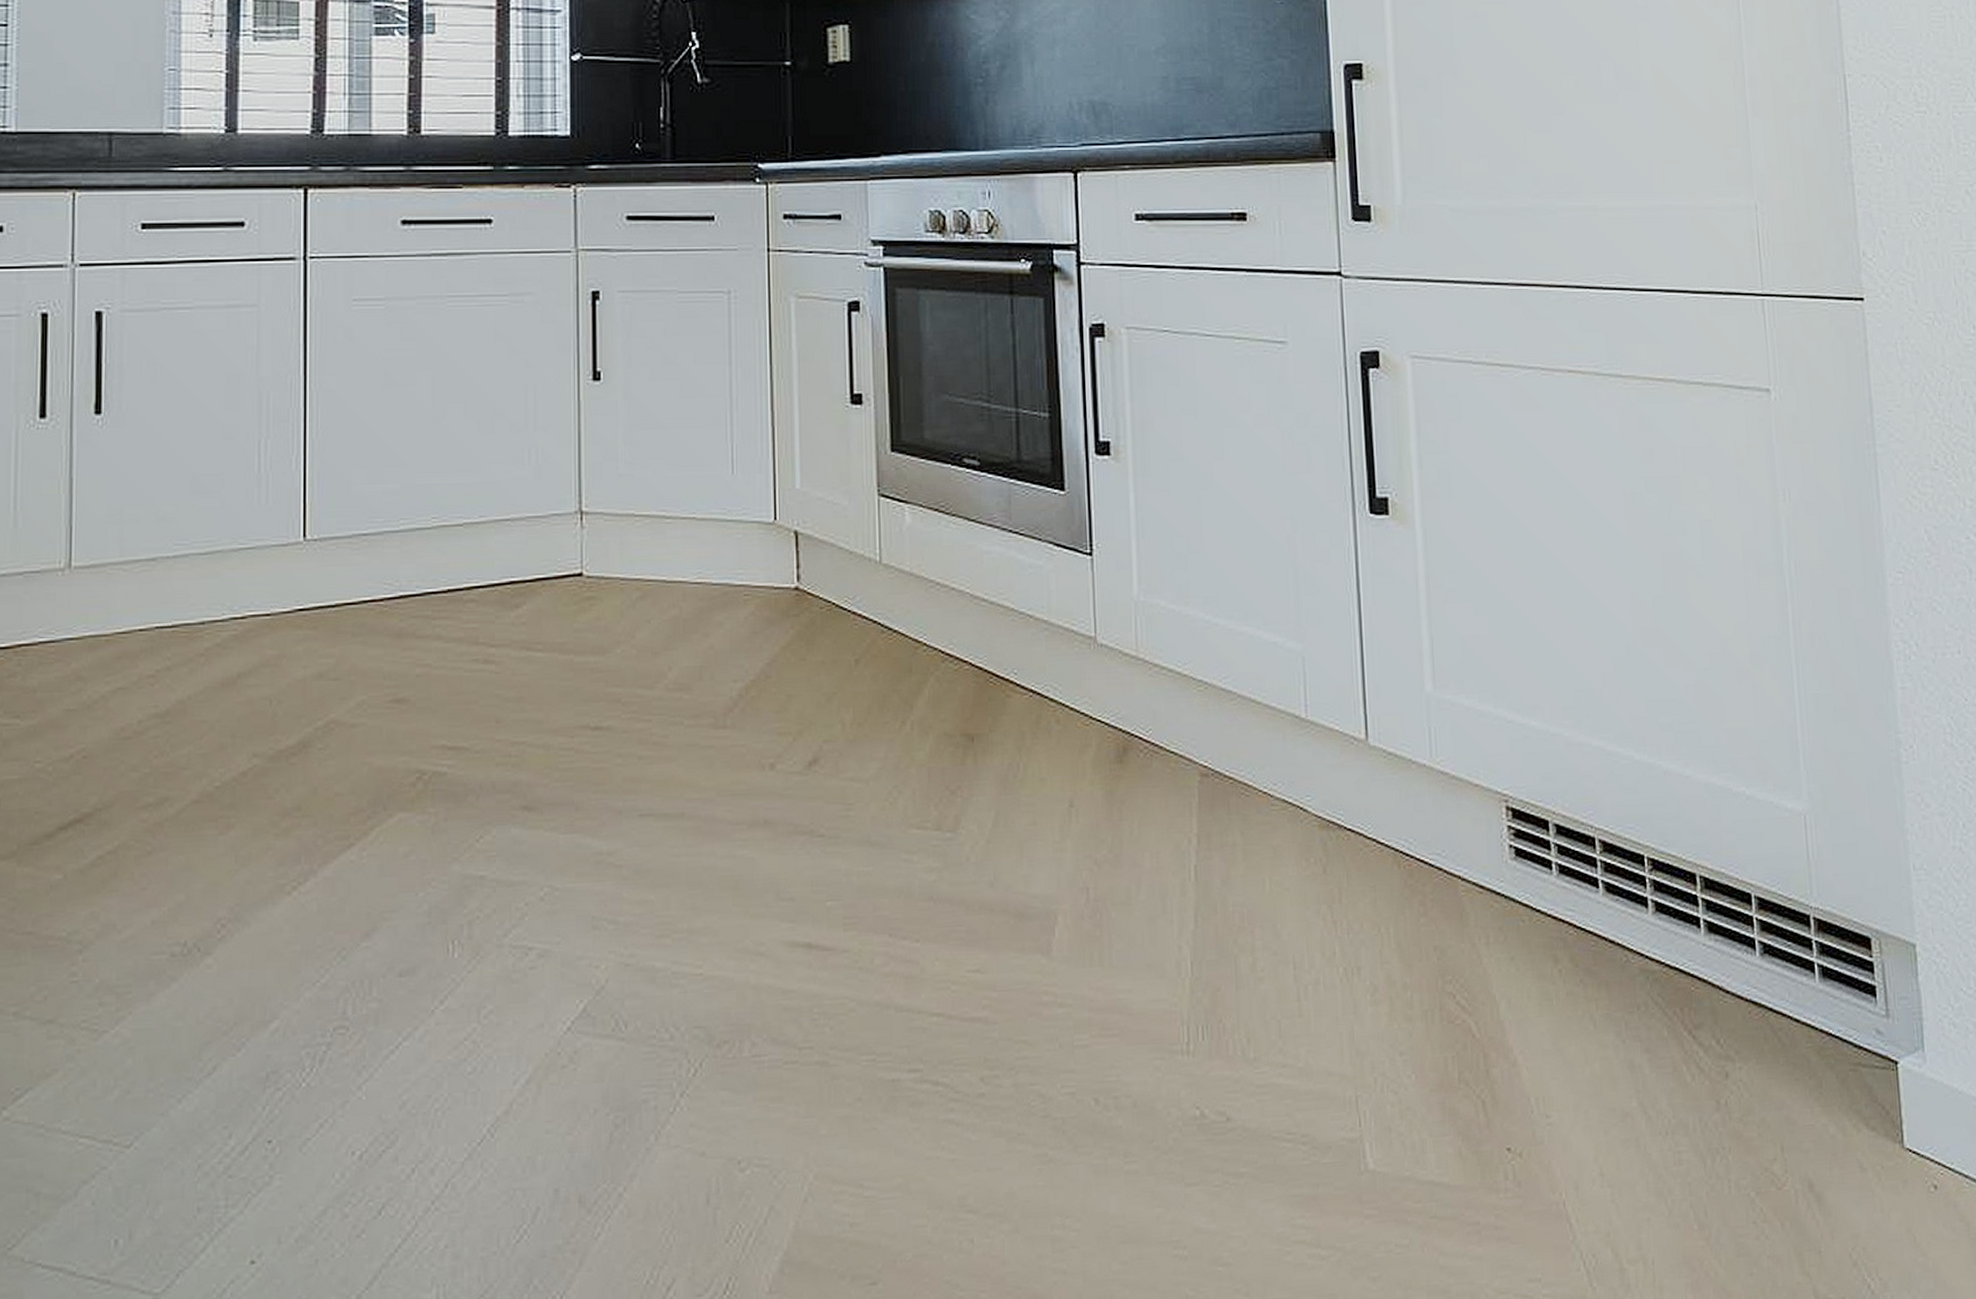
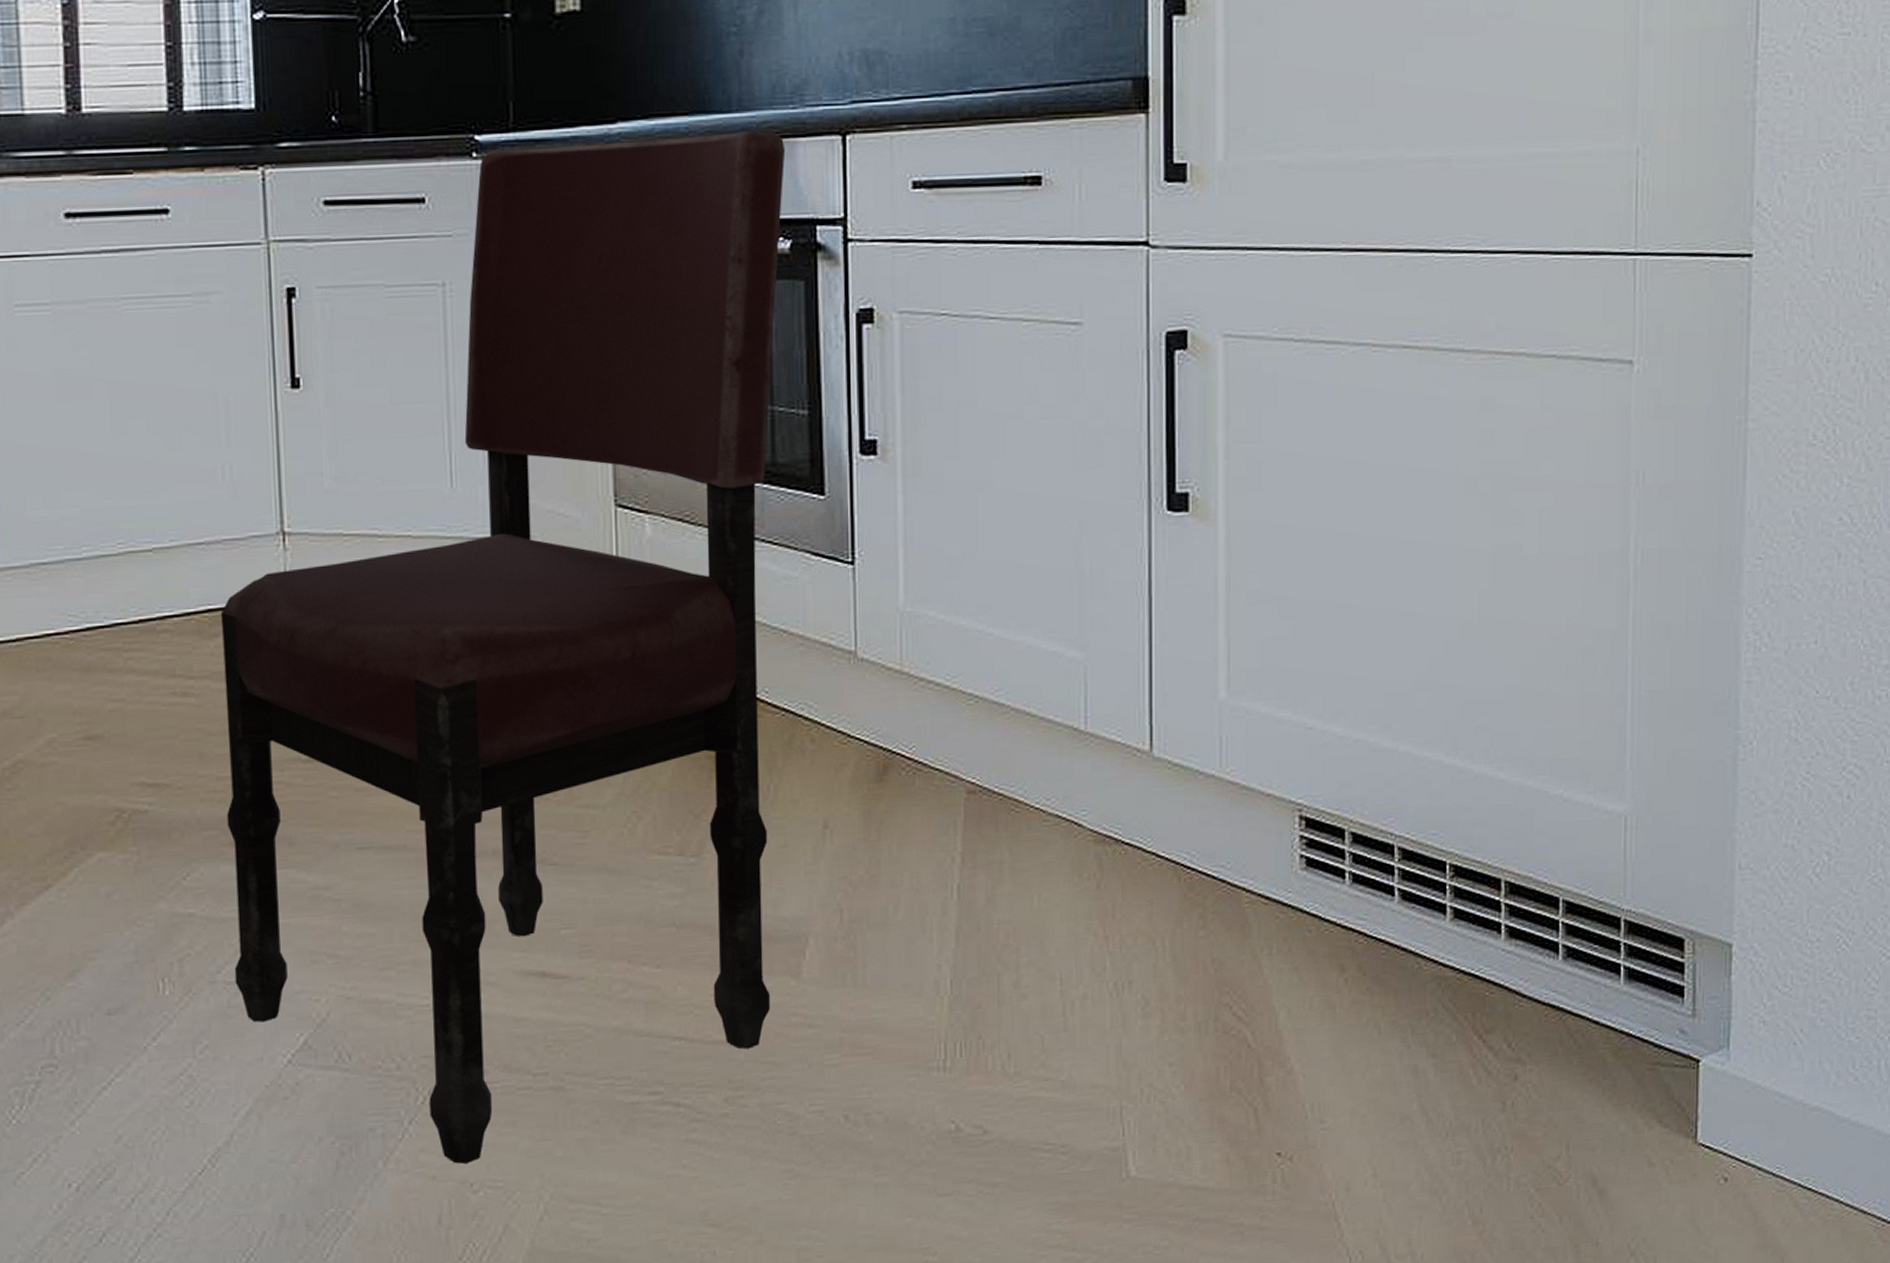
dining chair: none [519,166,1026,1141] -> present [220,130,786,1165]

